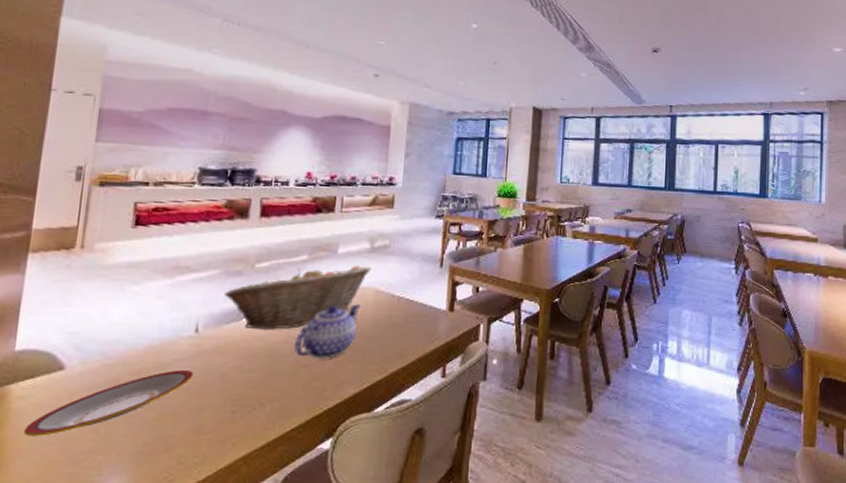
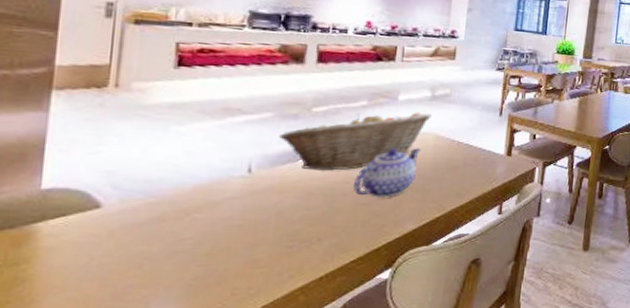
plate: present [23,370,194,436] -> none [56,208,247,273]

